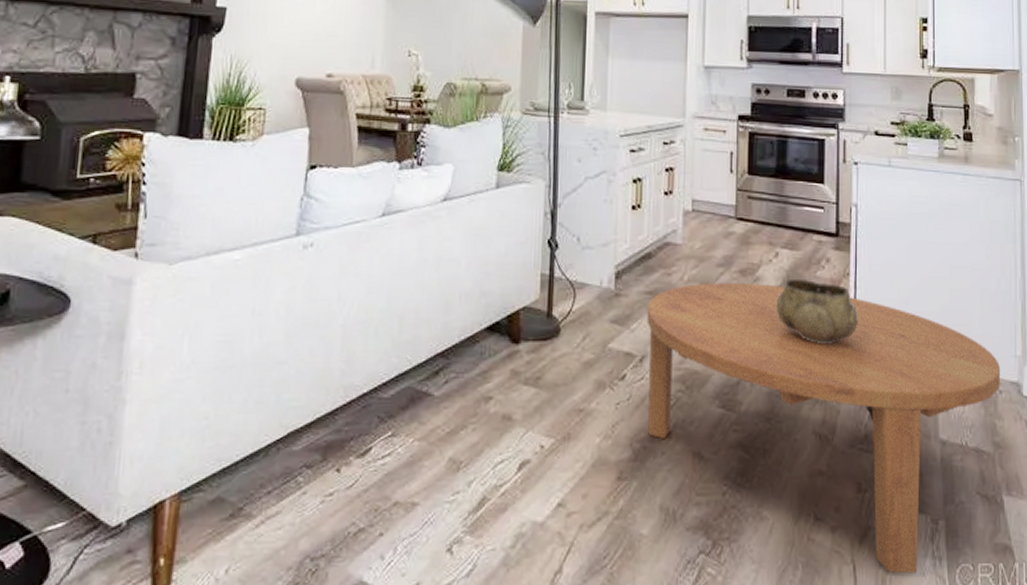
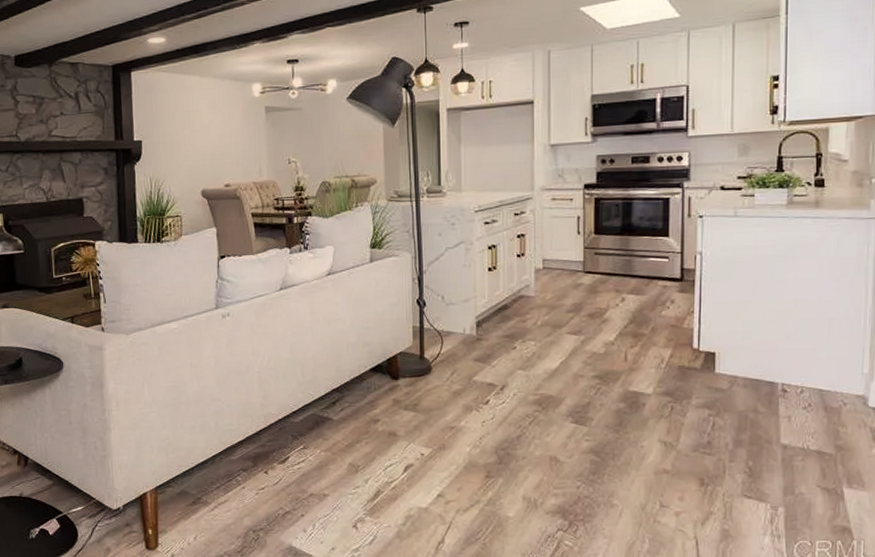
coffee table: present [646,283,1000,574] -> none [505,324,845,547]
decorative bowl: present [776,278,858,345] -> none [622,318,702,371]

